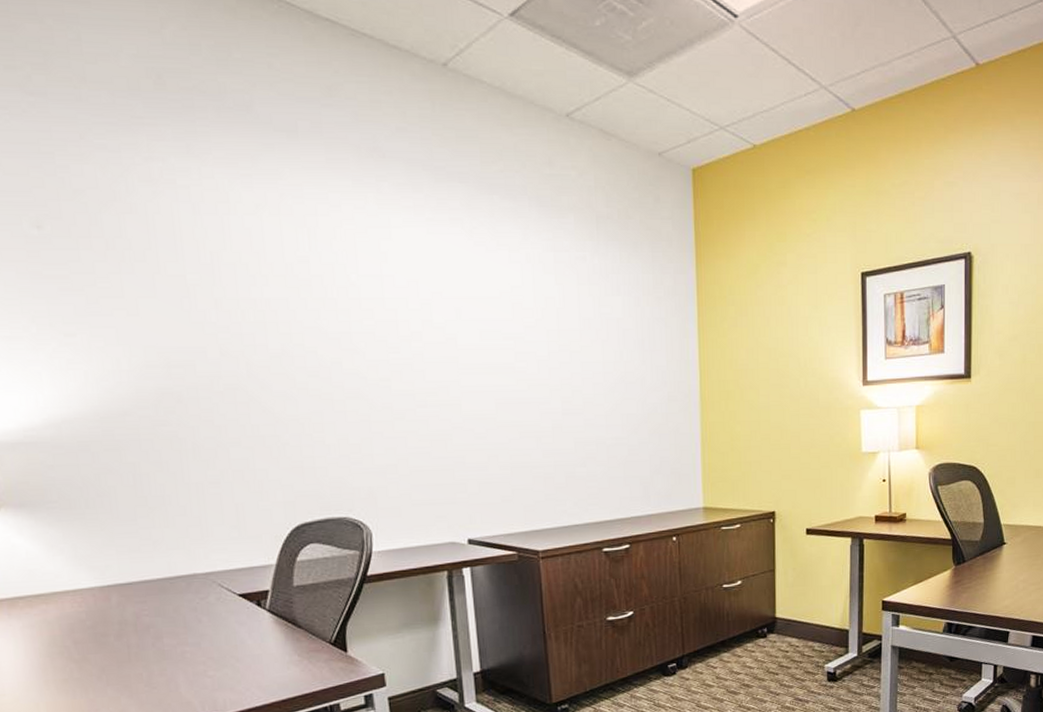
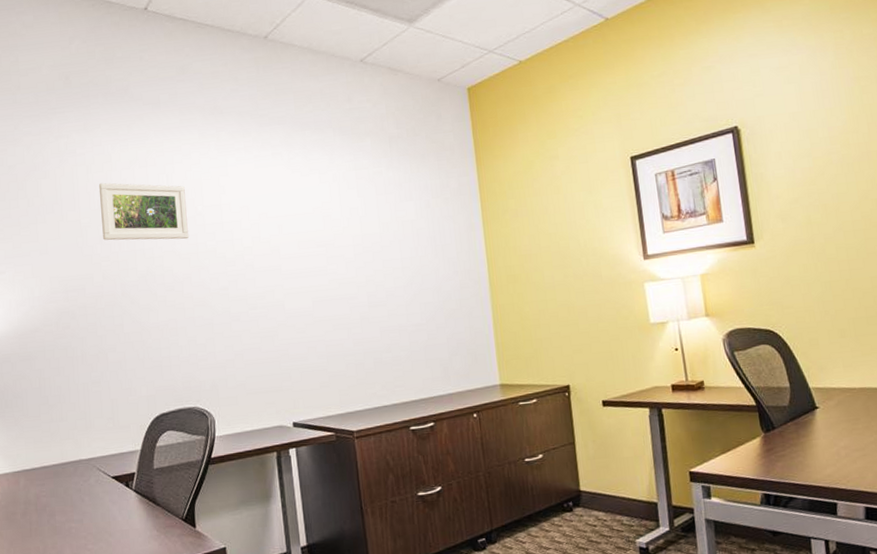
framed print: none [210,229,340,315] -> present [98,182,190,241]

